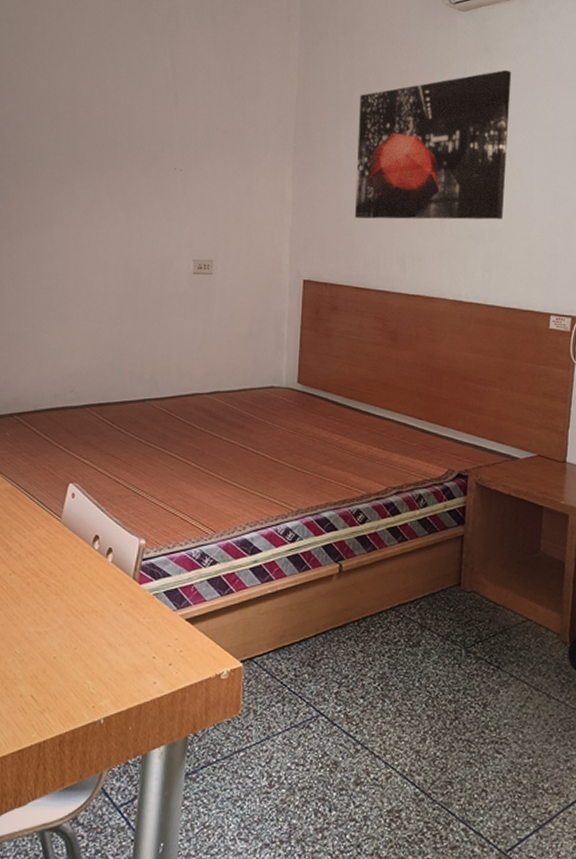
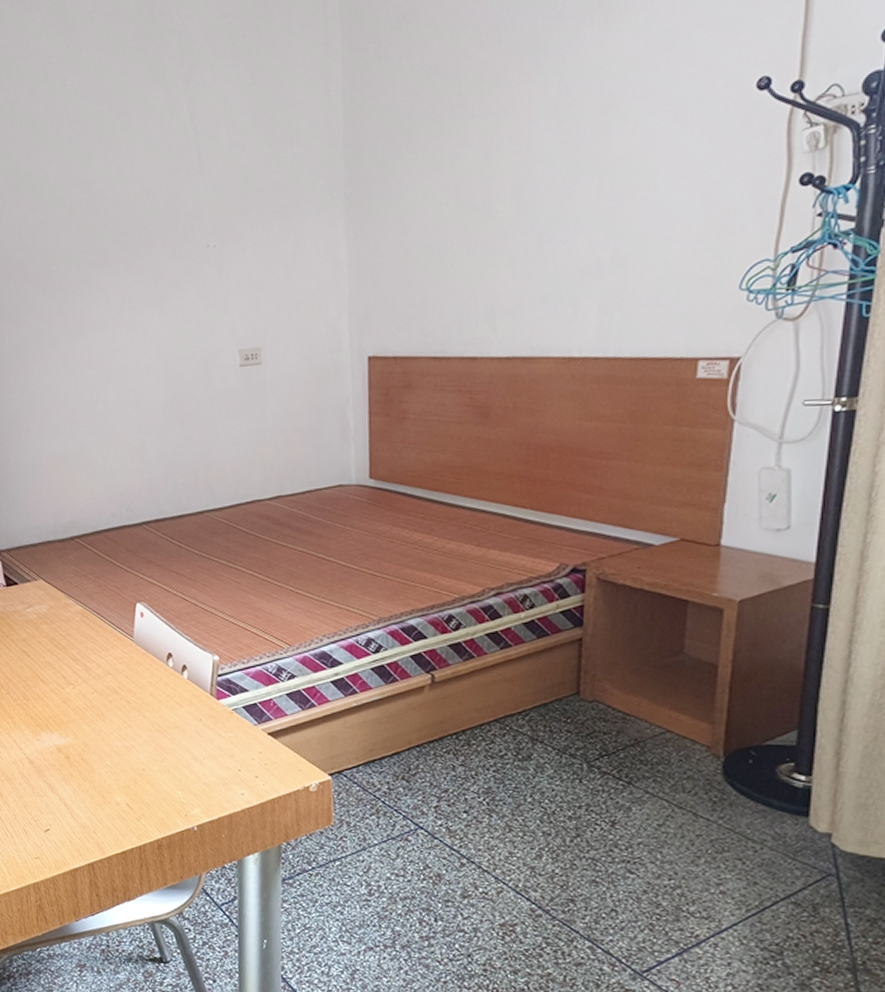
wall art: present [354,69,512,220] -> none [424,27,639,271]

